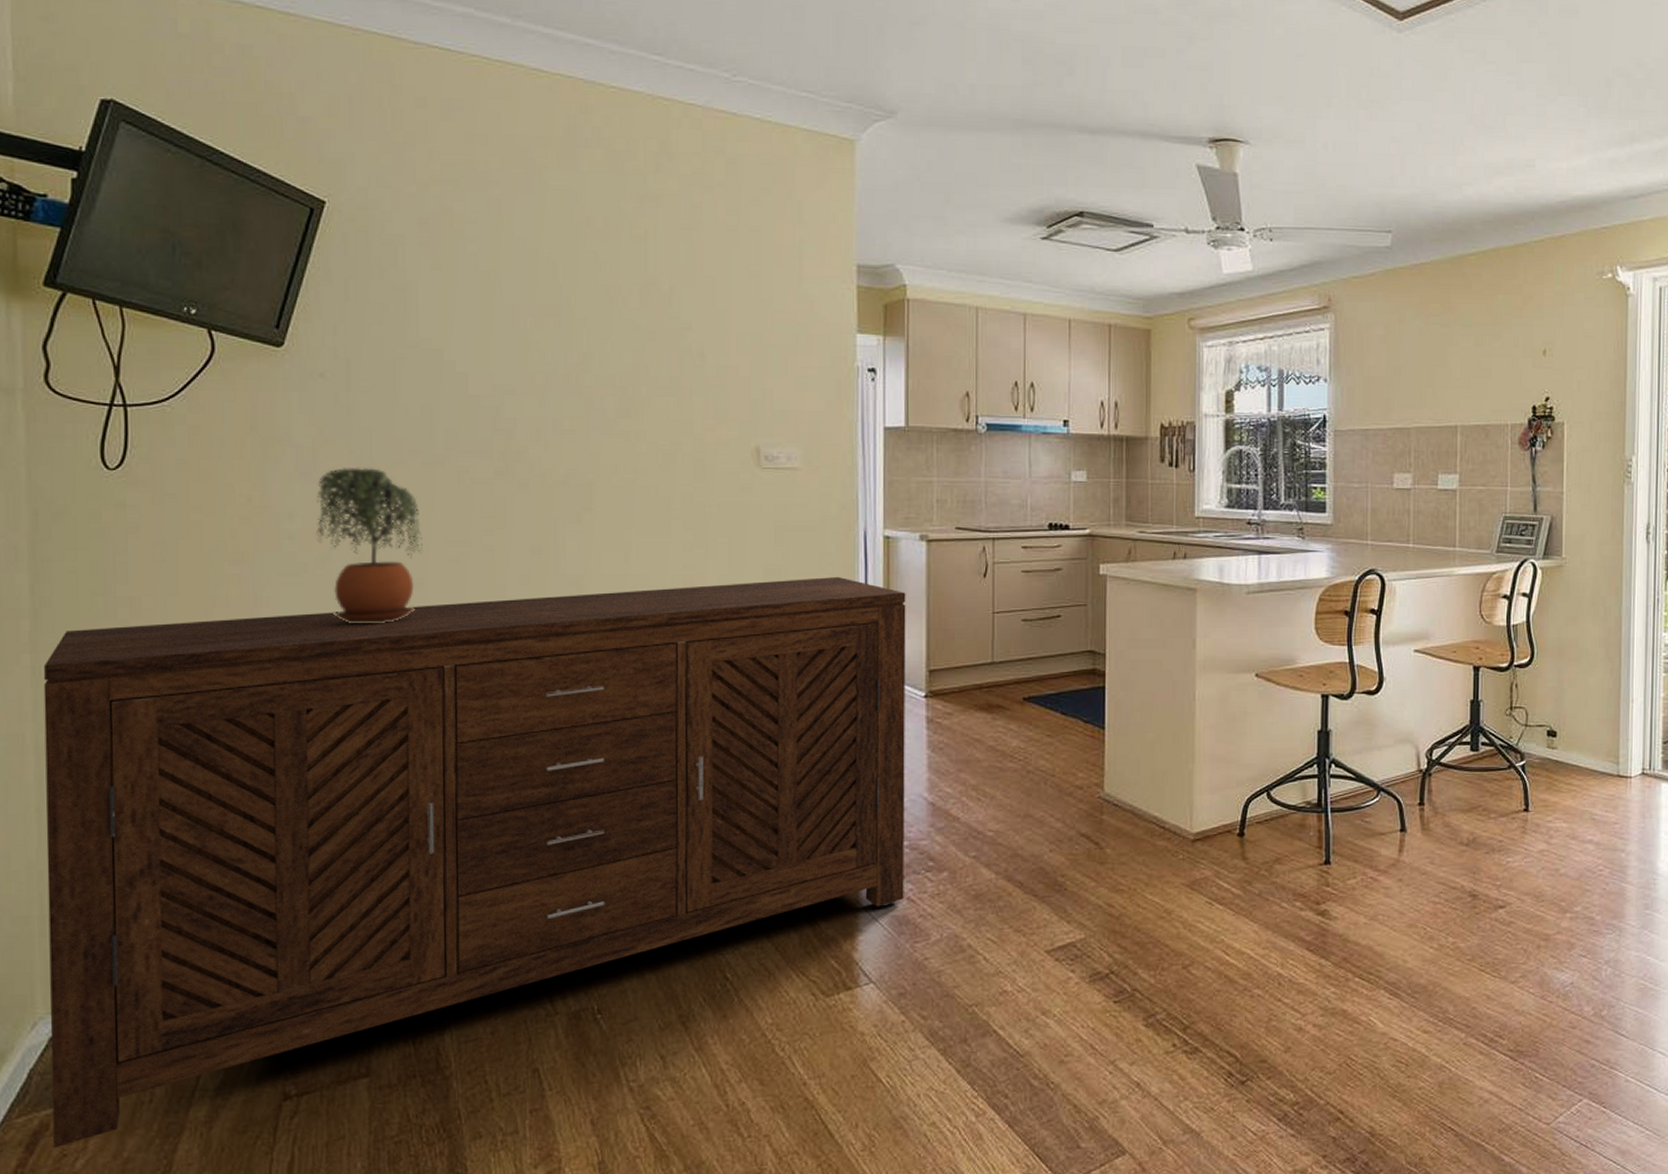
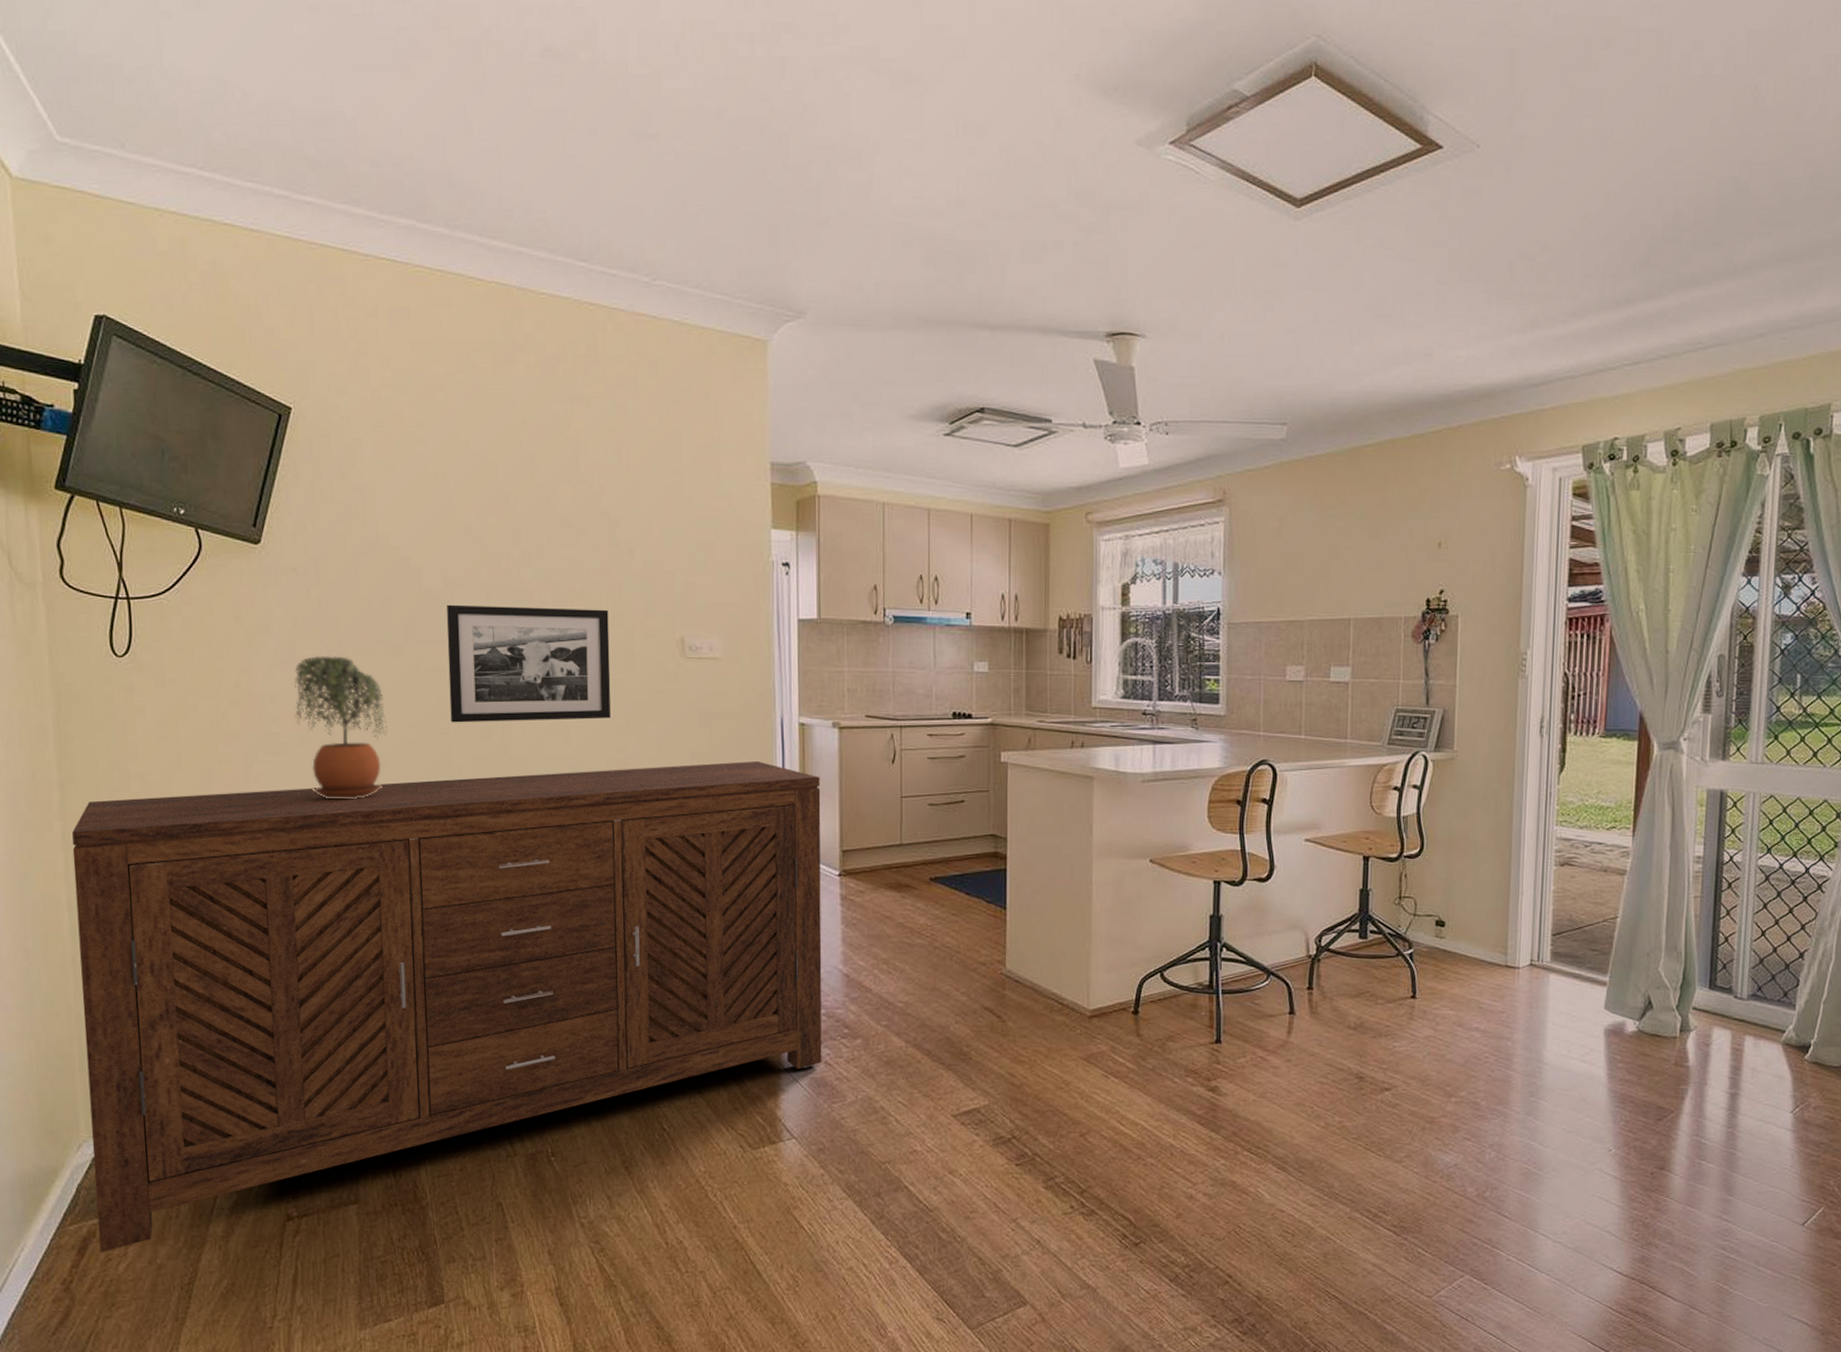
picture frame: none [494,412,678,539] -> present [446,604,611,723]

